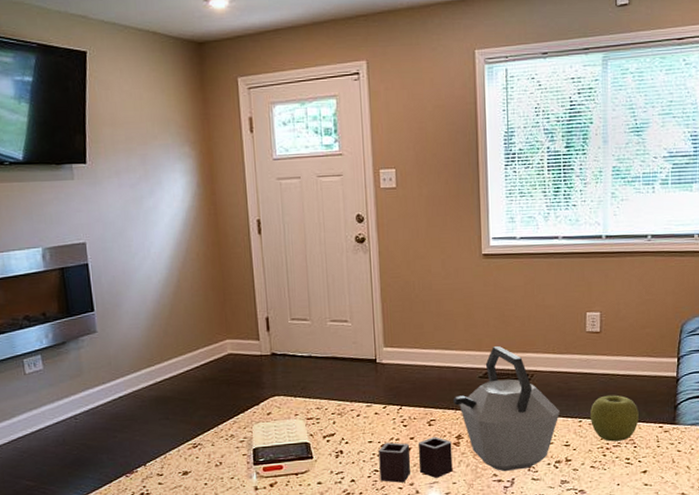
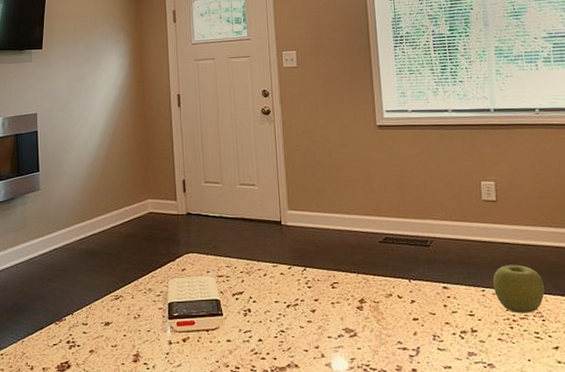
kettle: present [378,346,560,483] -> none [284,212,462,345]

